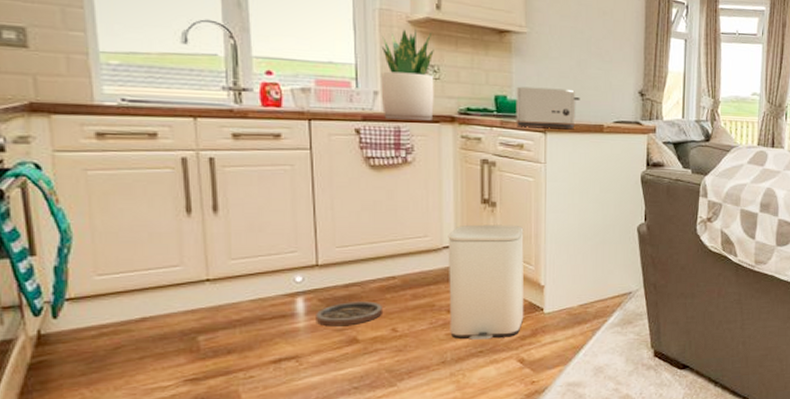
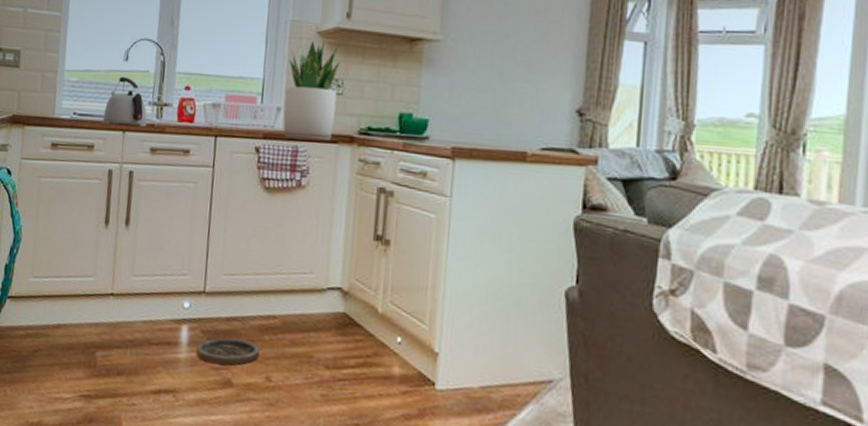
kettle: none [165,59,223,112] -> present [103,76,147,127]
pedal bin: present [448,224,524,341] -> none [325,264,420,413]
toaster: present [516,86,580,130] -> none [420,102,499,156]

